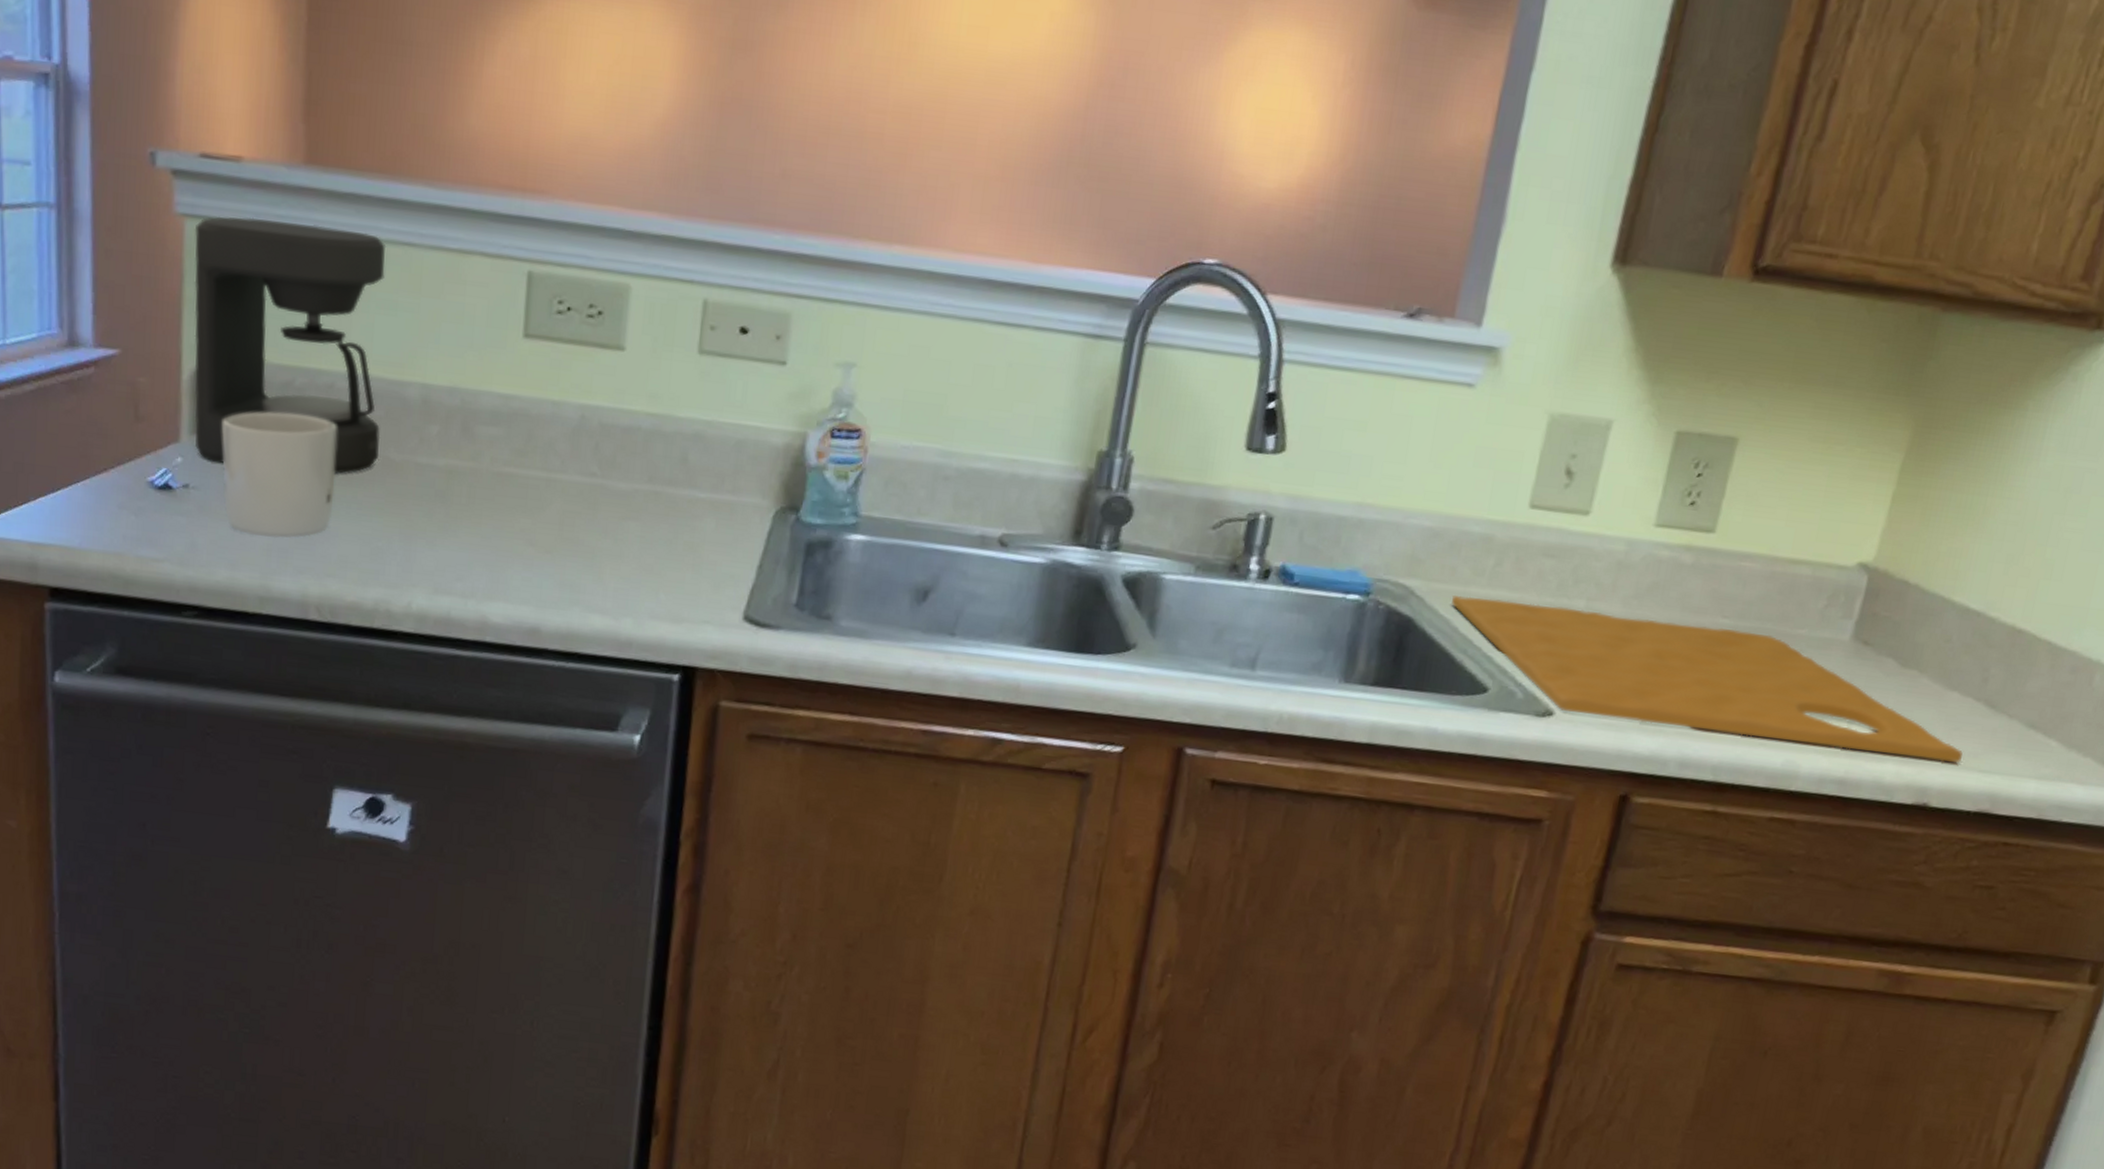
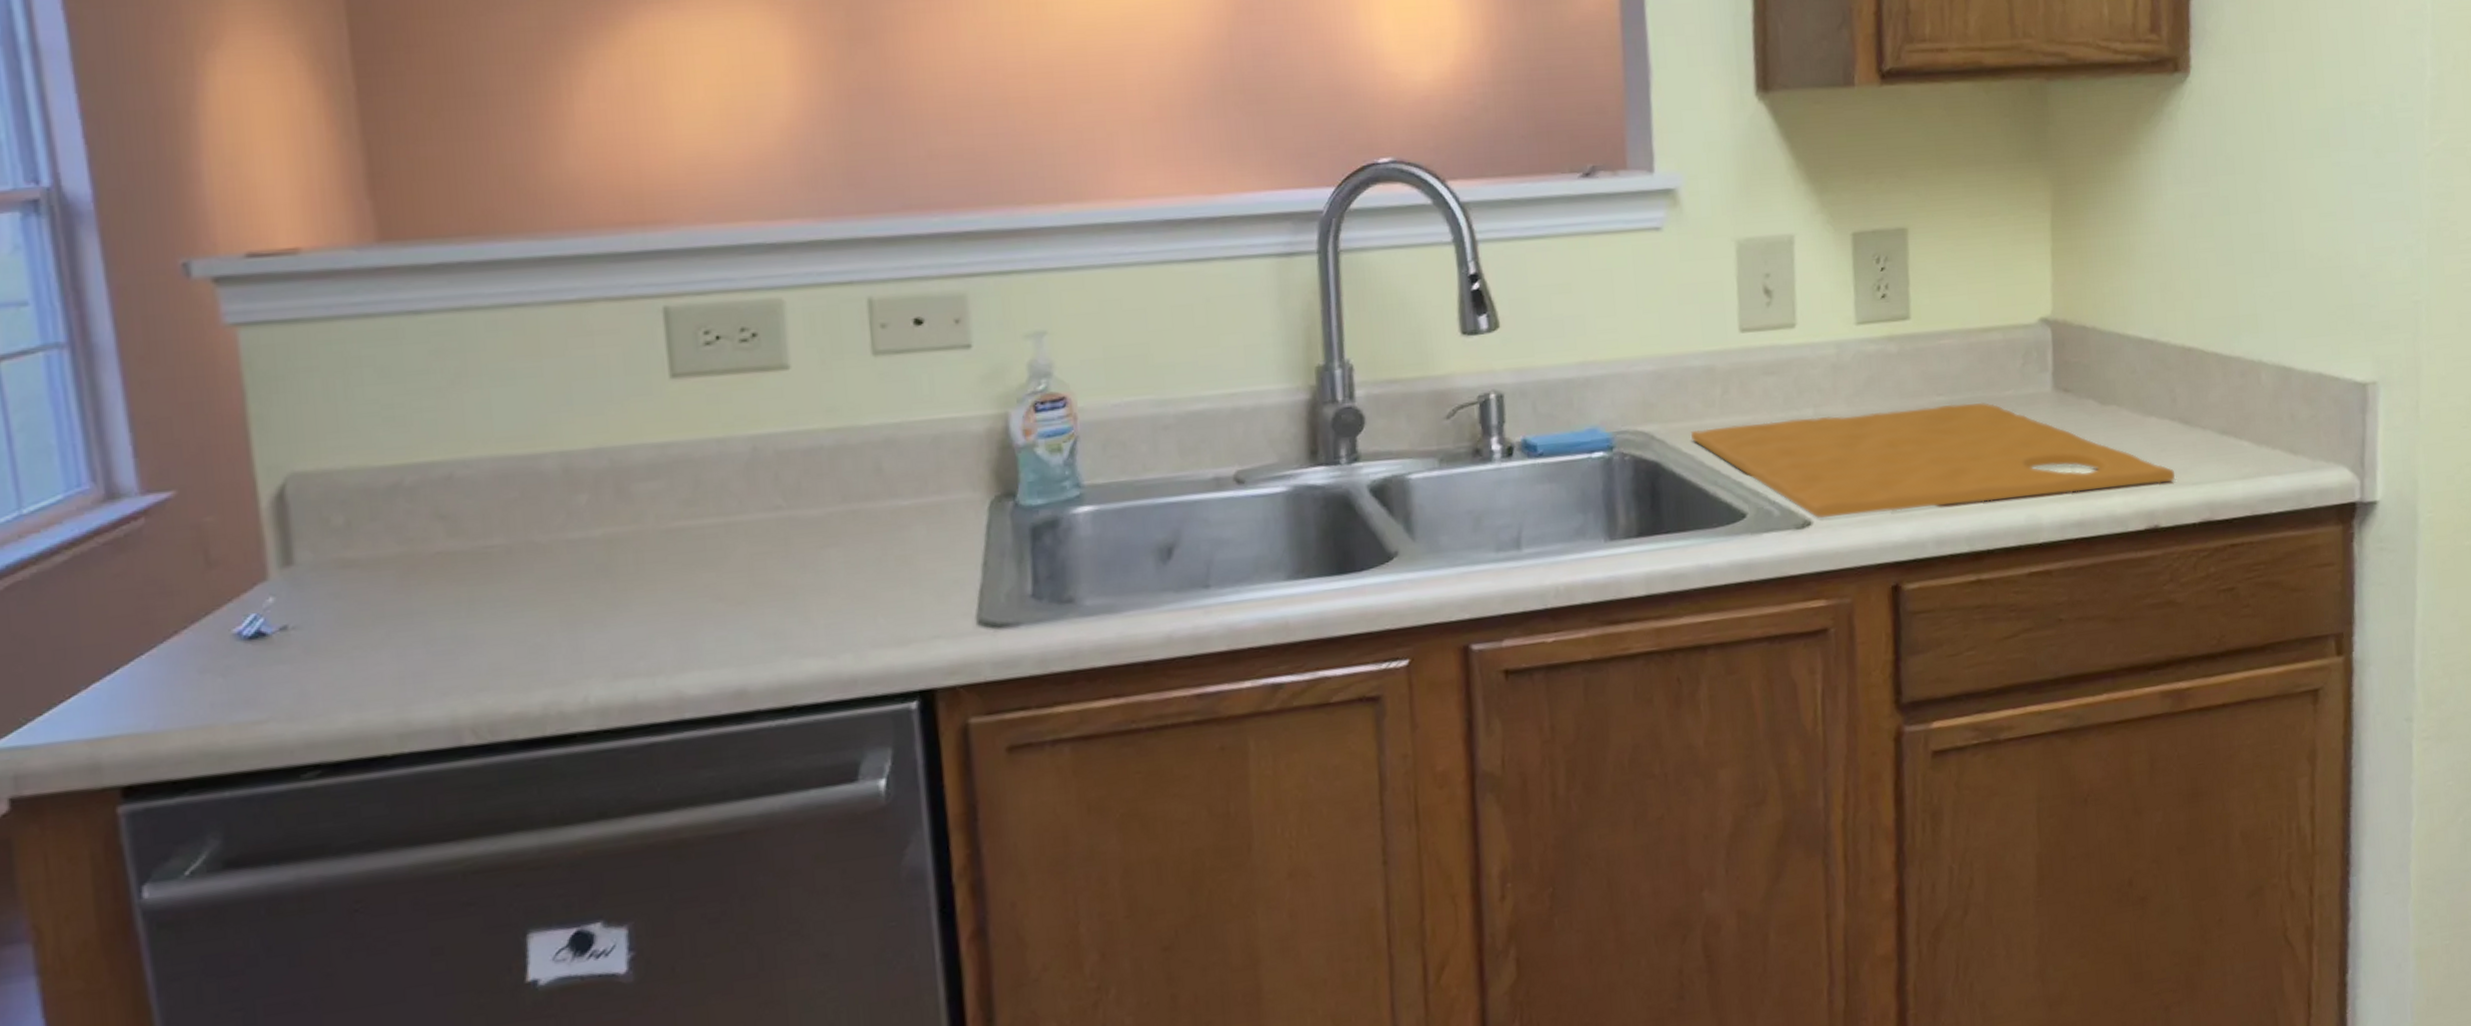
coffee maker: present [194,216,387,473] -> none [251,303,520,593]
mug: present [221,411,337,539] -> none [319,514,475,667]

